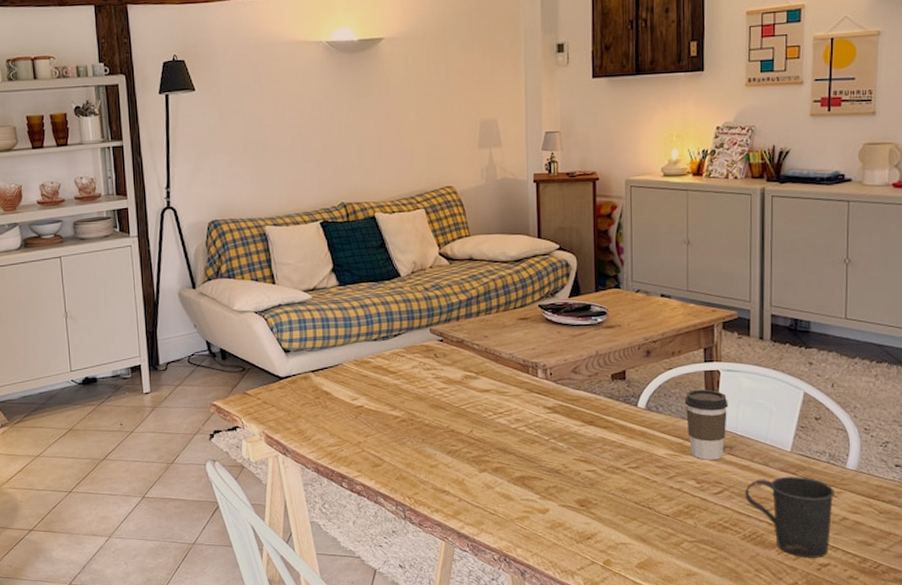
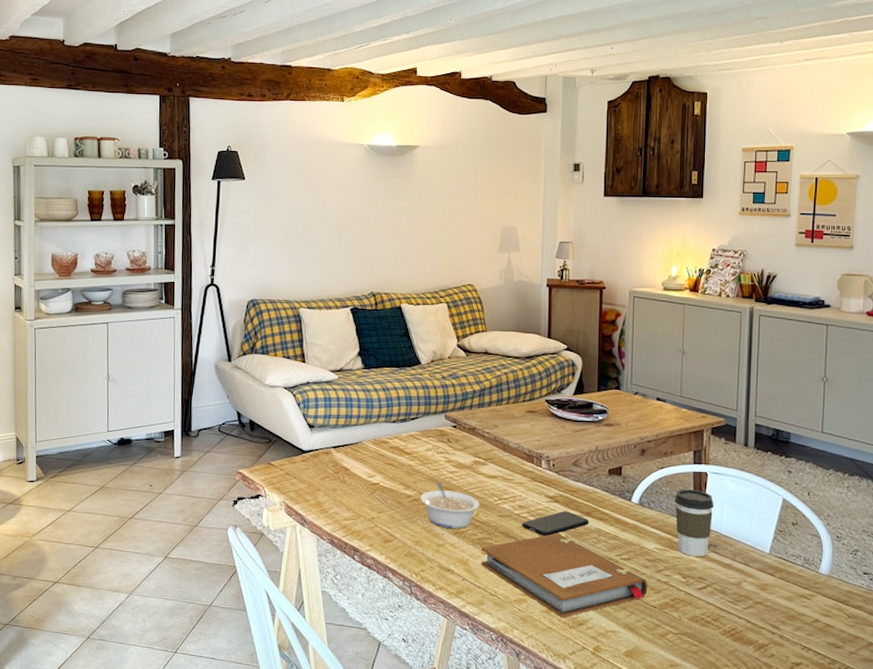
legume: none [408,399,473,448] -> present [420,481,480,529]
notebook: none [477,446,660,533] -> present [480,533,648,618]
smartphone: none [519,421,592,450] -> present [522,511,589,537]
mug: present [745,476,836,558] -> none [726,576,809,657]

